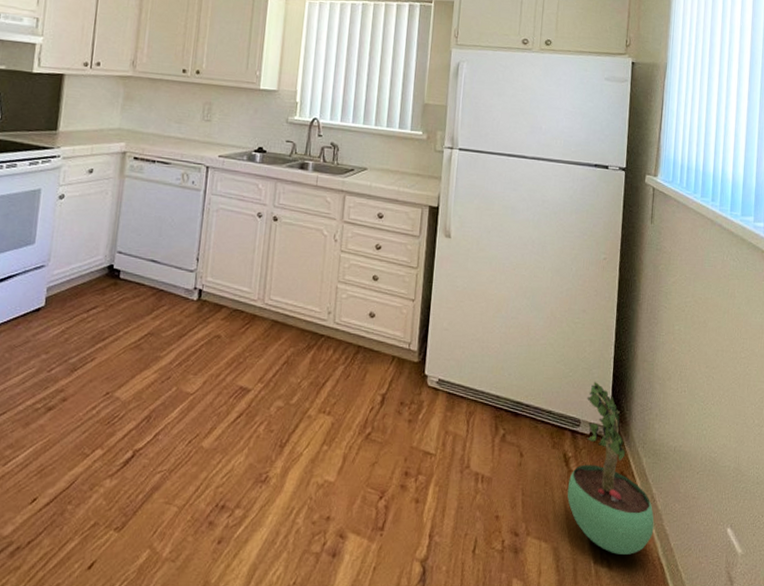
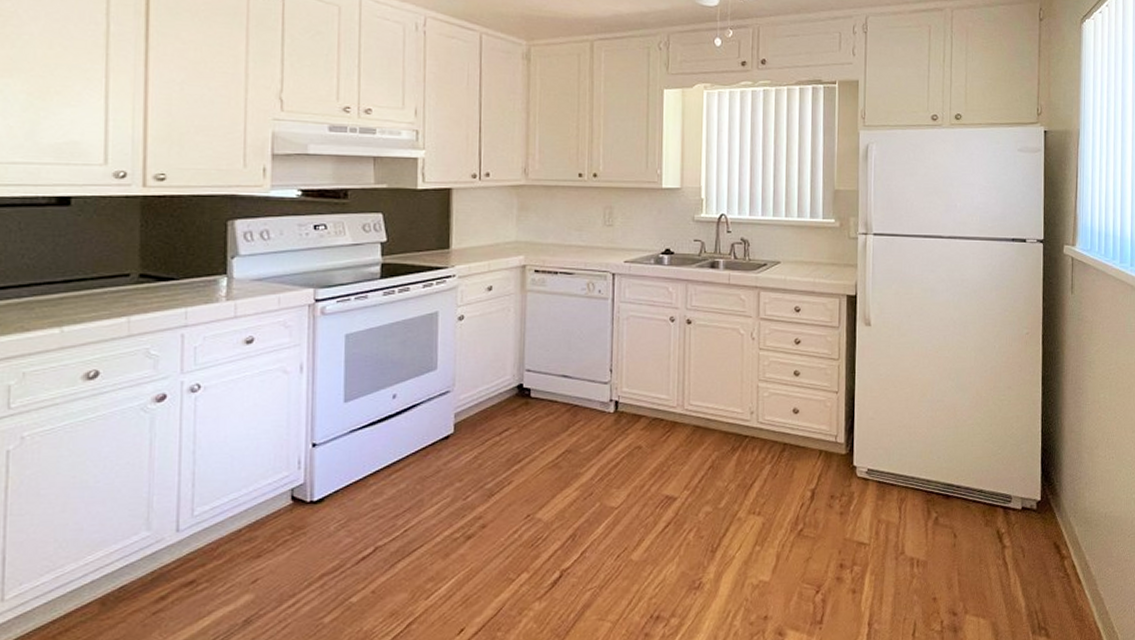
potted plant: present [567,382,654,555] -> none [1002,457,1089,623]

